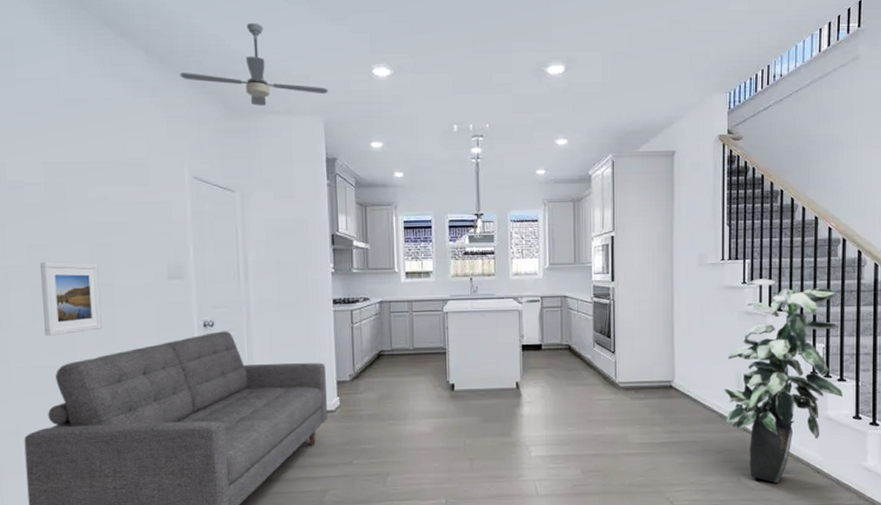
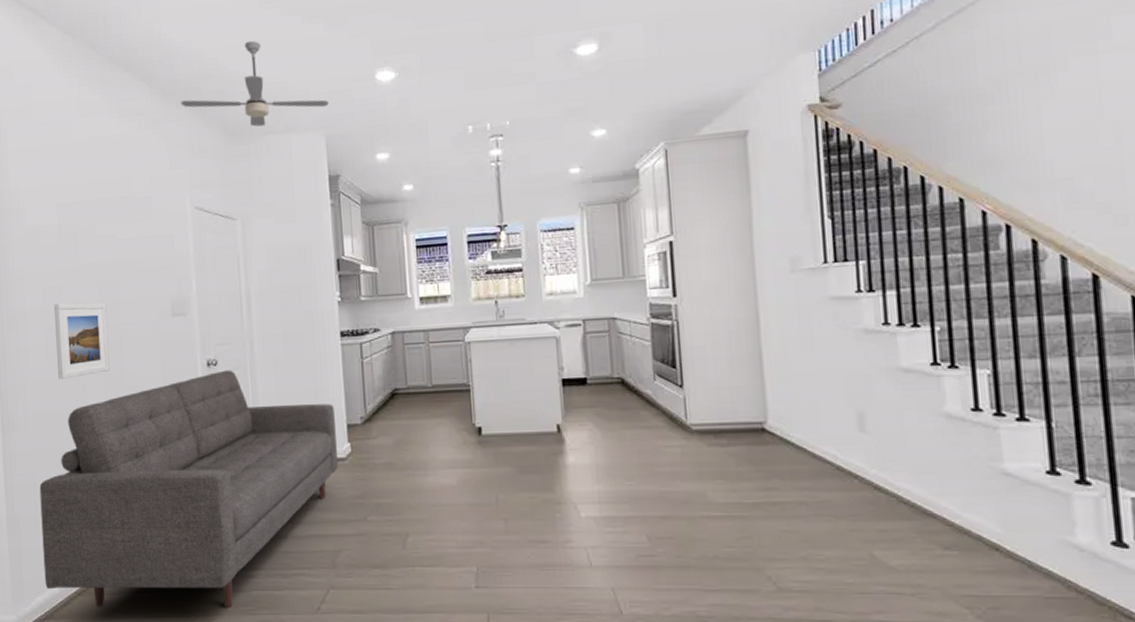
indoor plant: present [724,278,844,484] -> none [840,284,1028,564]

